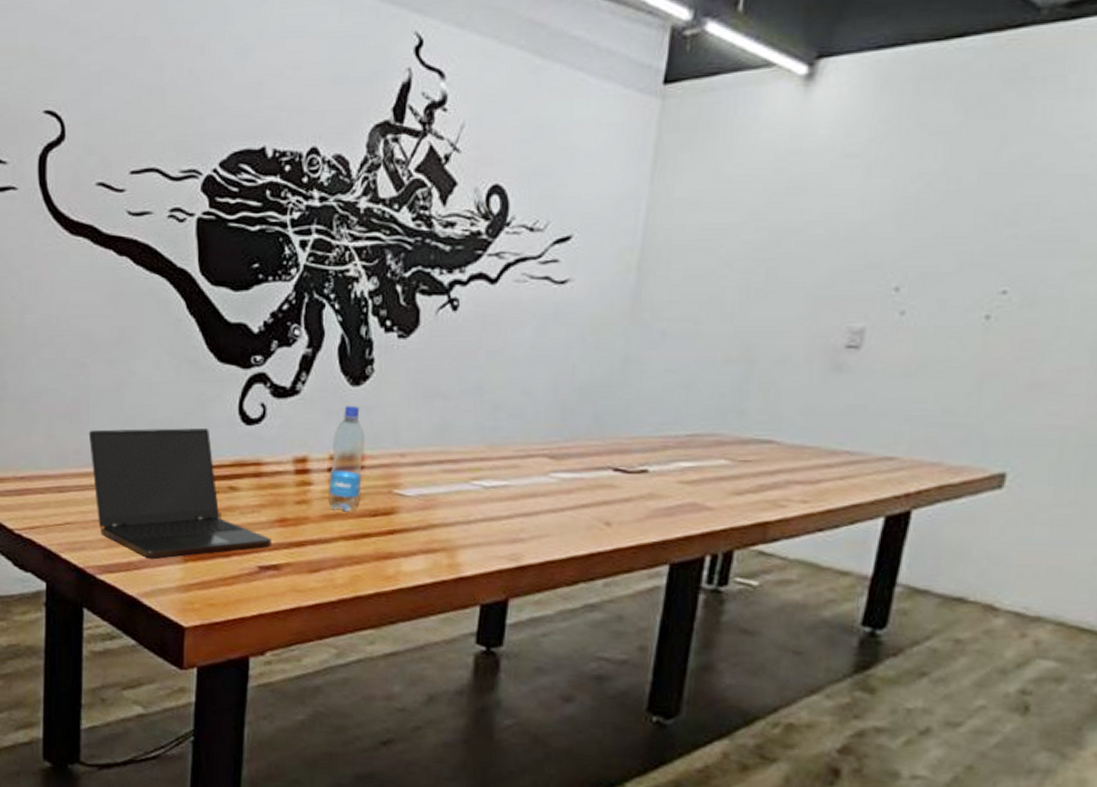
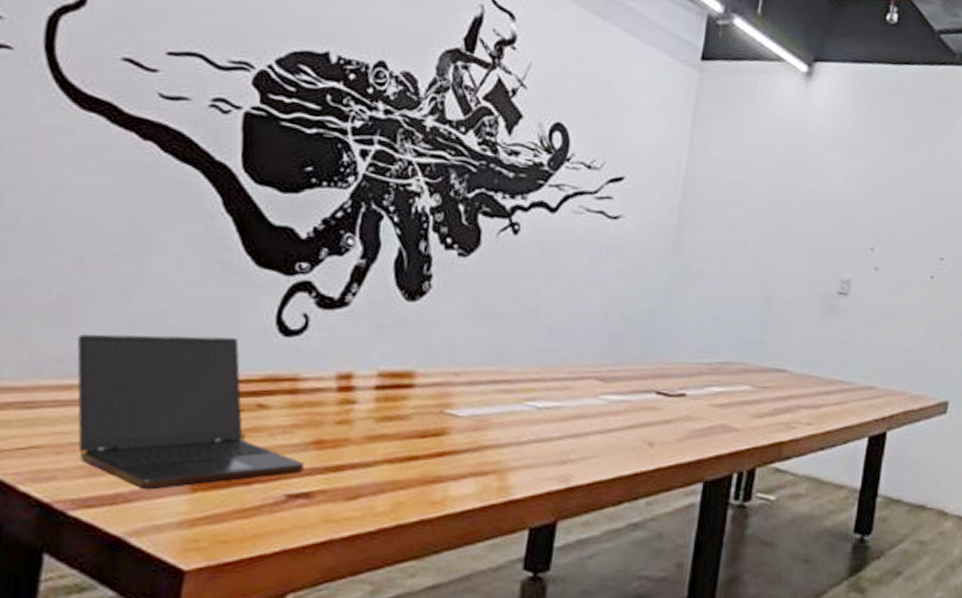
bottle: present [328,406,365,512] -> none [373,321,418,433]

